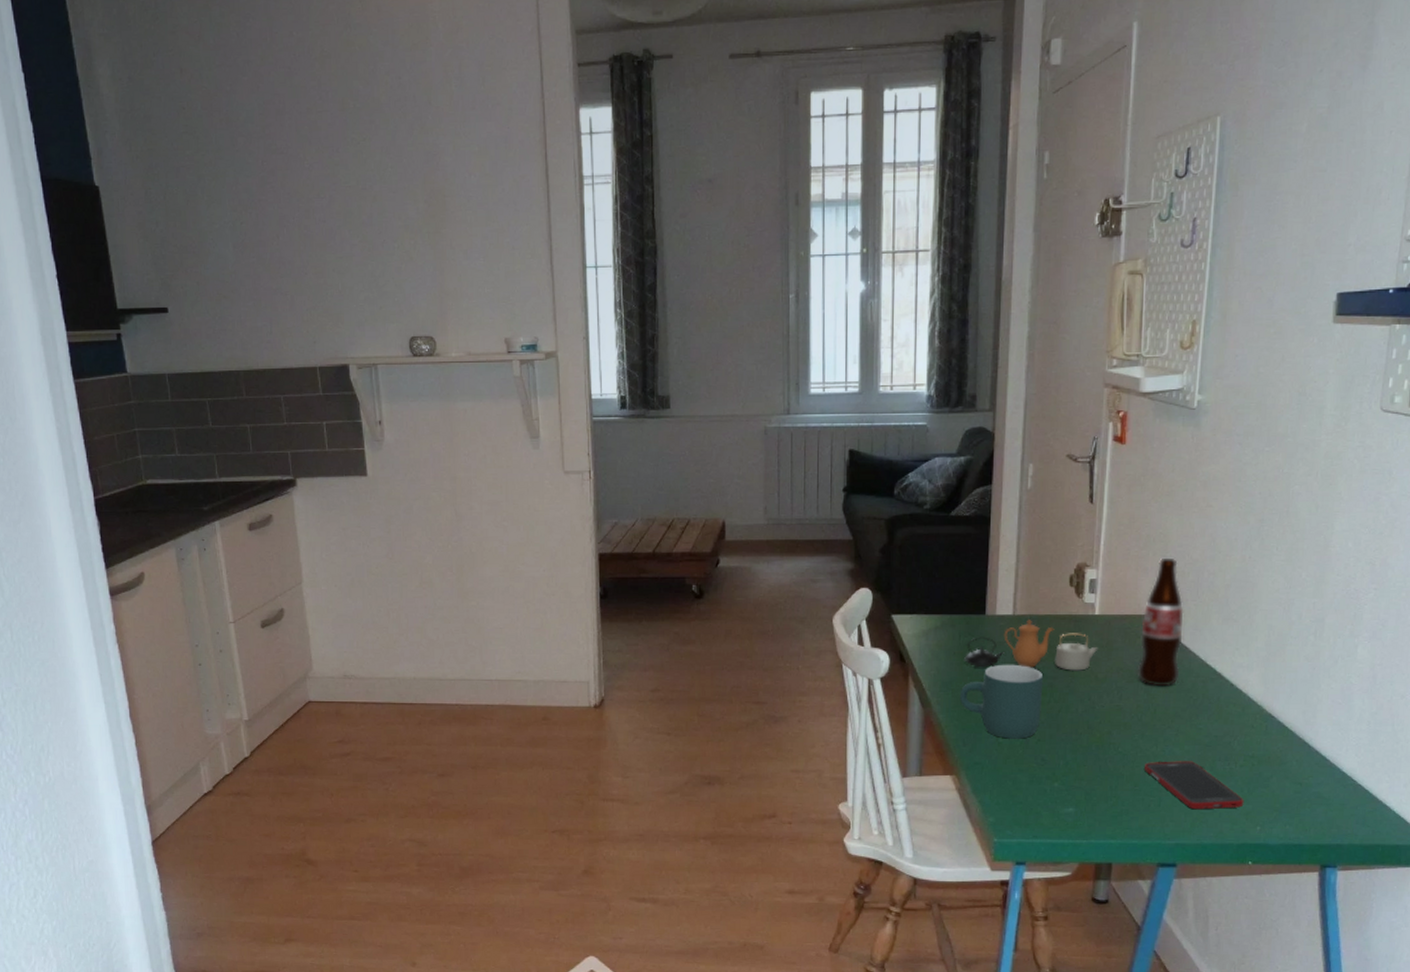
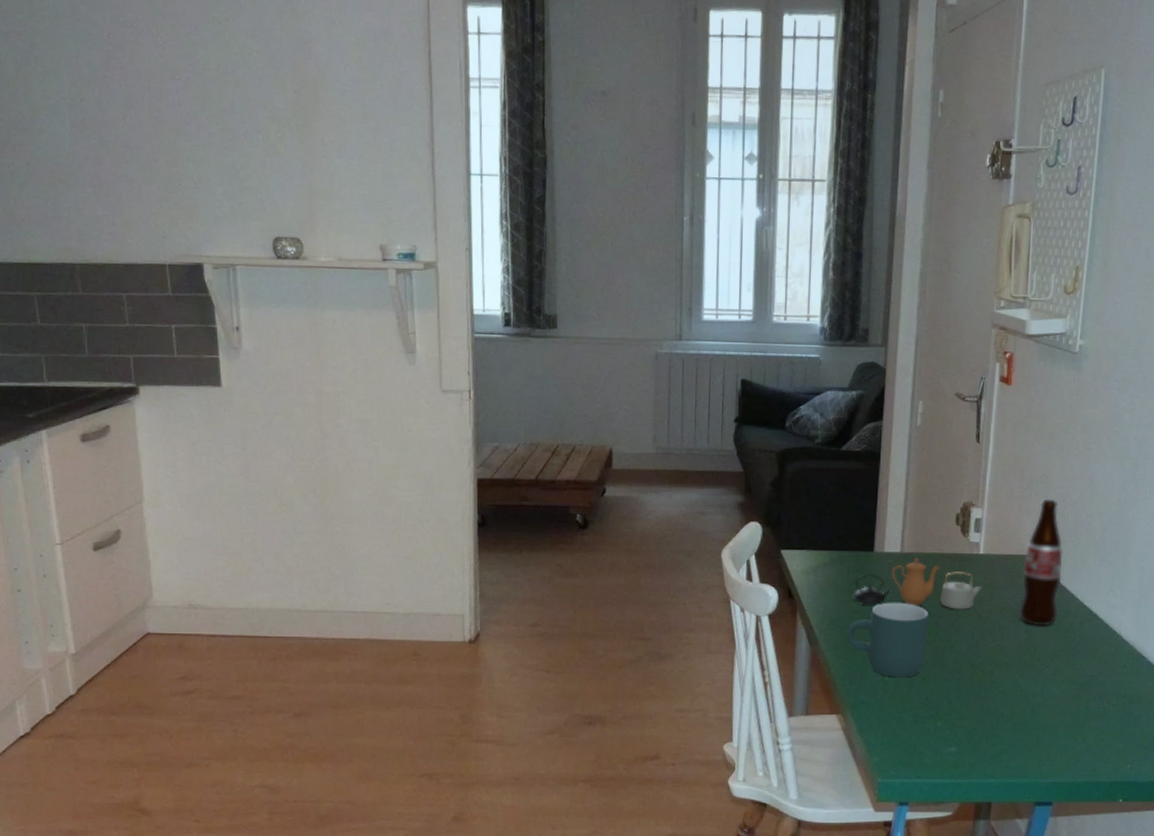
cell phone: present [1145,761,1244,810] -> none [1024,700,1116,749]

